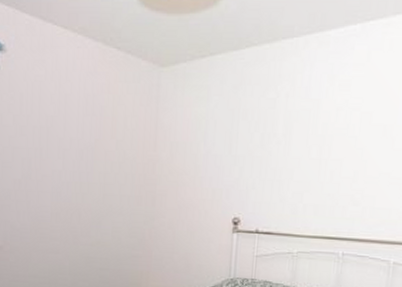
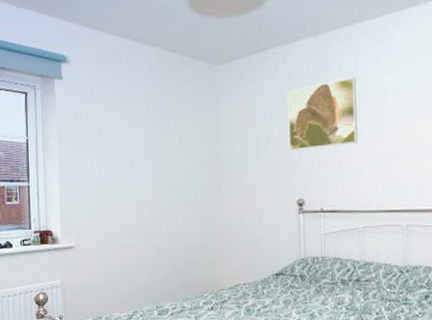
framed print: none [229,92,309,166] -> present [287,77,357,151]

